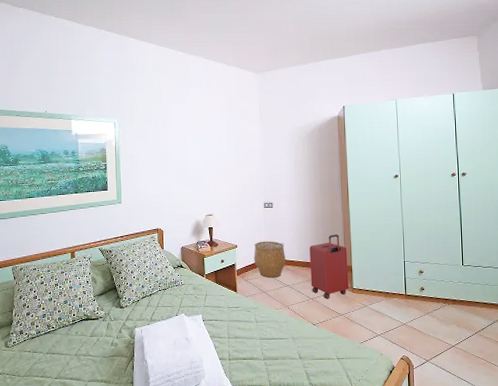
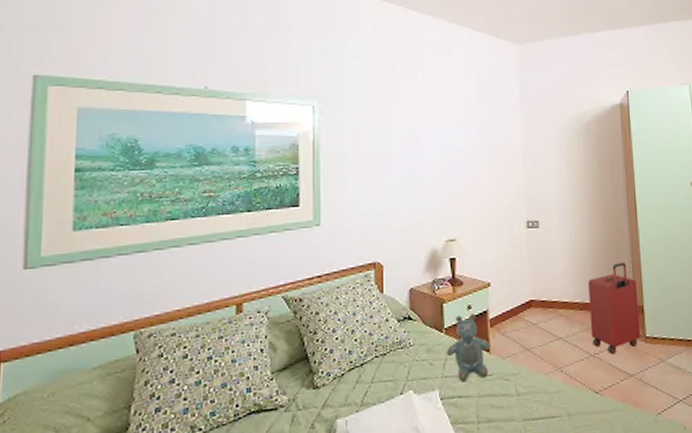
stuffed animal: none [207,265,237,311] -> present [447,313,491,382]
basket: present [254,241,286,278] -> none [513,274,558,329]

